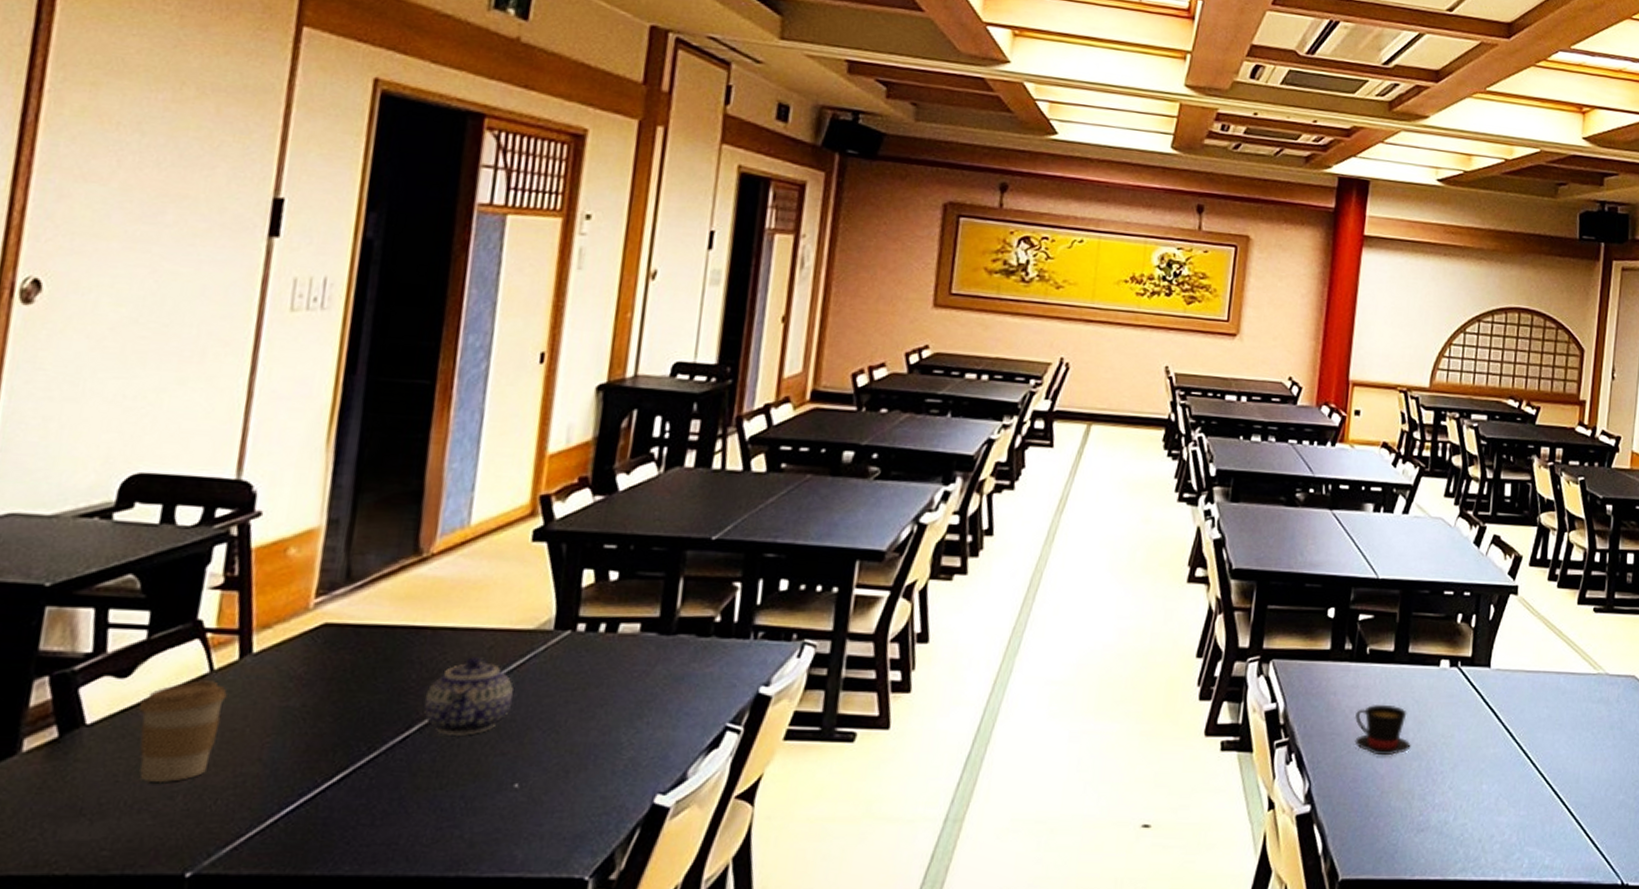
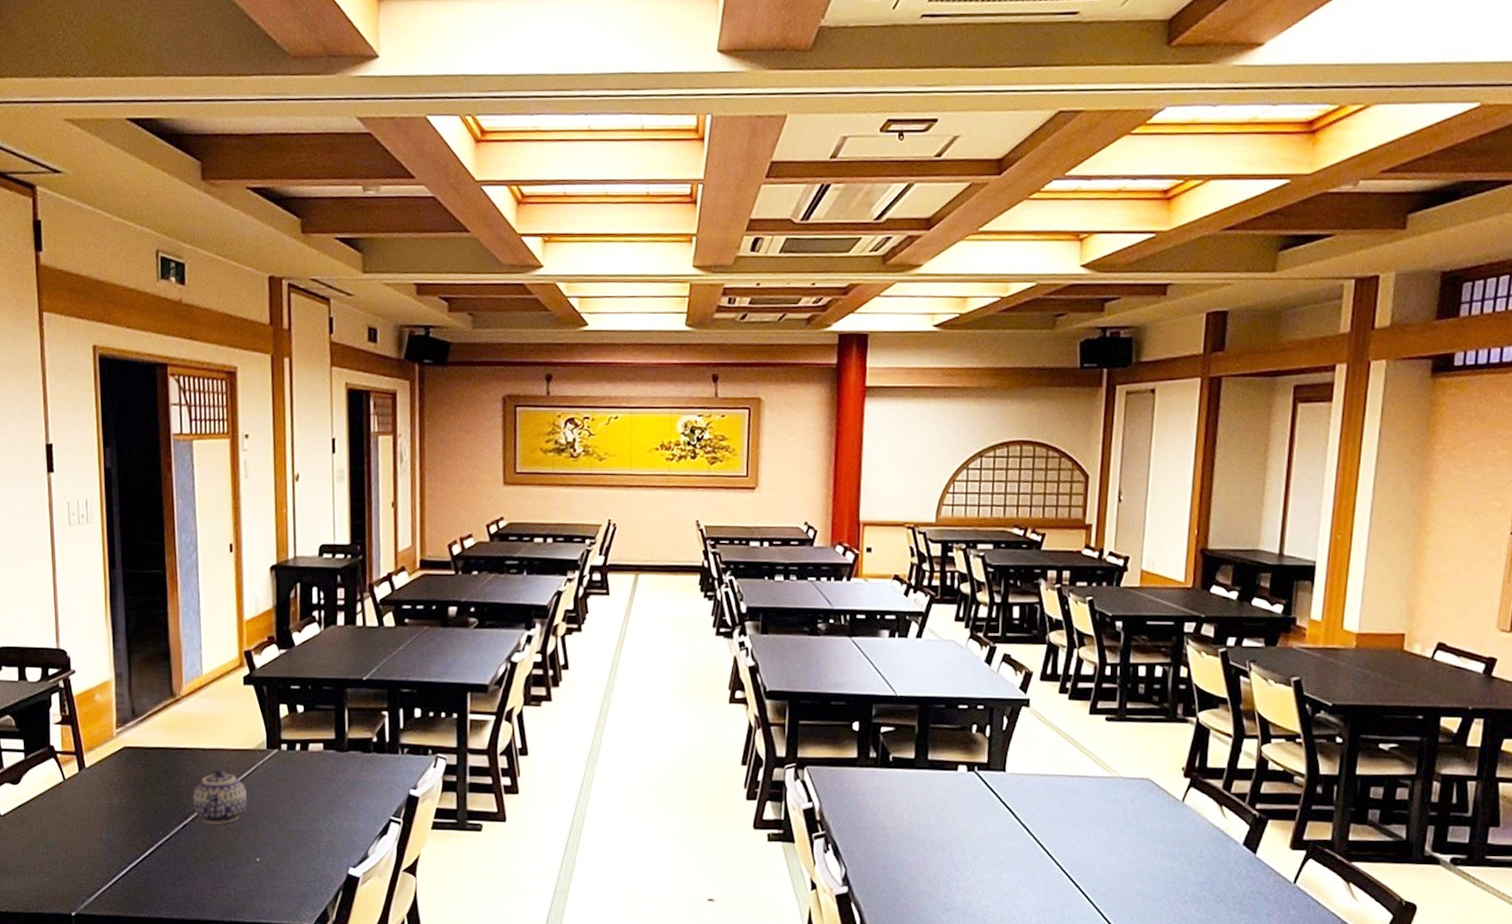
coffee cup: present [137,680,227,783] -> none [27,786,76,854]
teacup: present [1354,704,1411,756] -> none [882,803,934,848]

